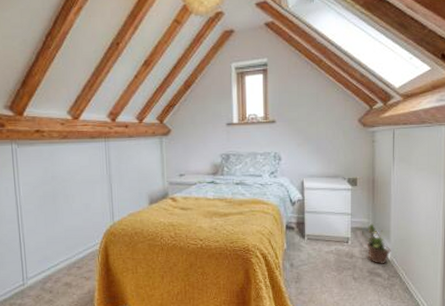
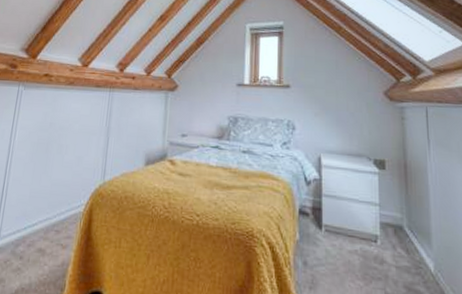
potted plant: present [366,223,391,264] -> none [401,220,434,279]

